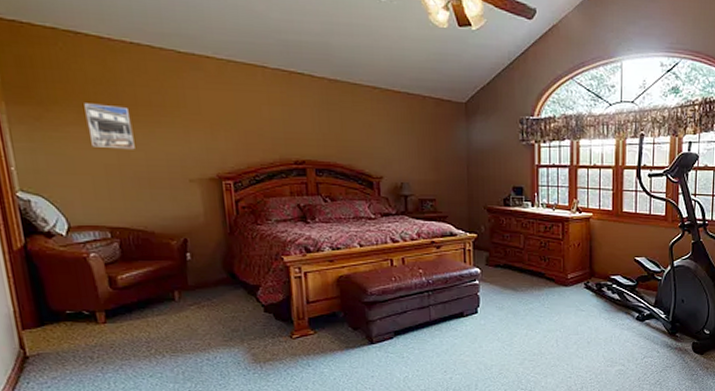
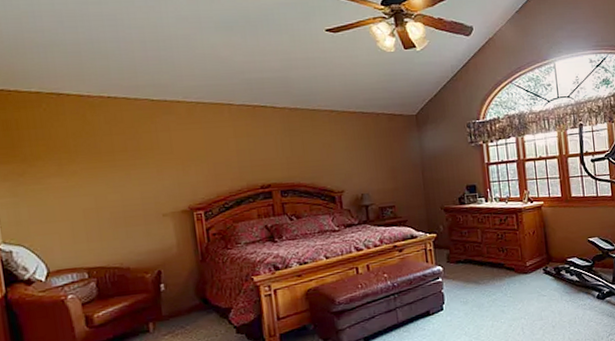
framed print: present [84,103,135,150] -> none [65,154,112,195]

